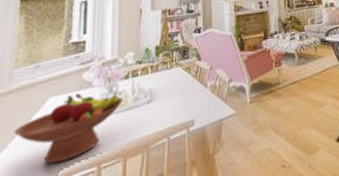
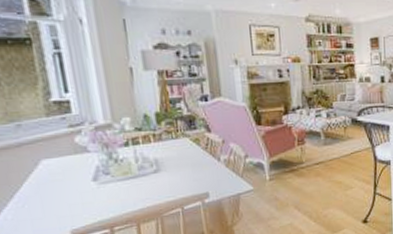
fruit bowl: present [13,93,123,165] -> none [10,157,127,225]

